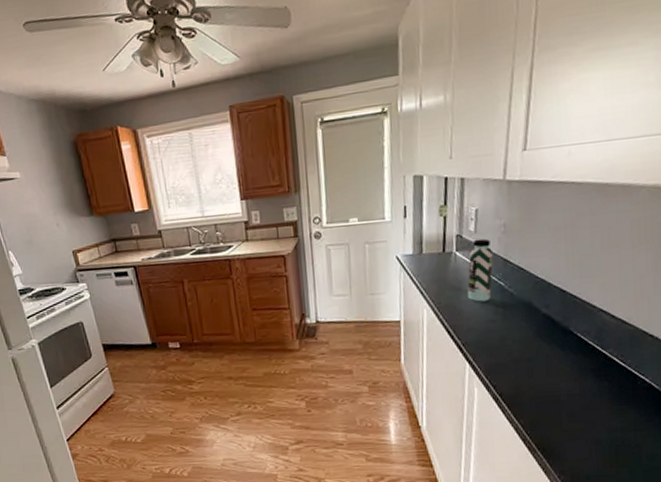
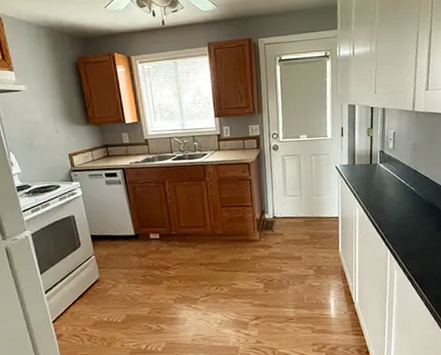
water bottle: present [467,238,494,302] -> none [388,154,407,203]

